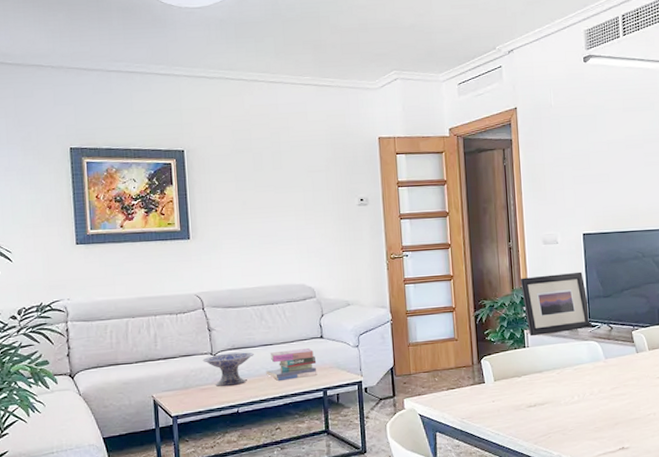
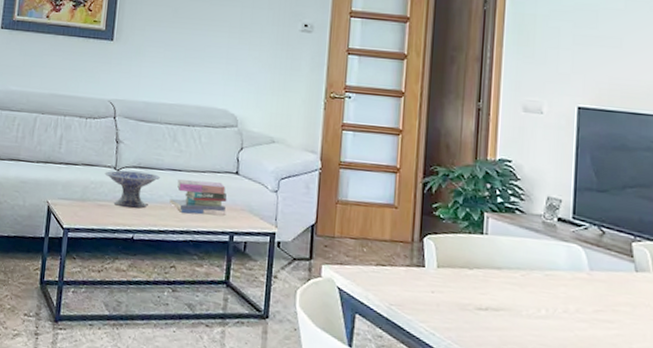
picture frame: present [520,271,592,337] -> none [486,147,577,227]

